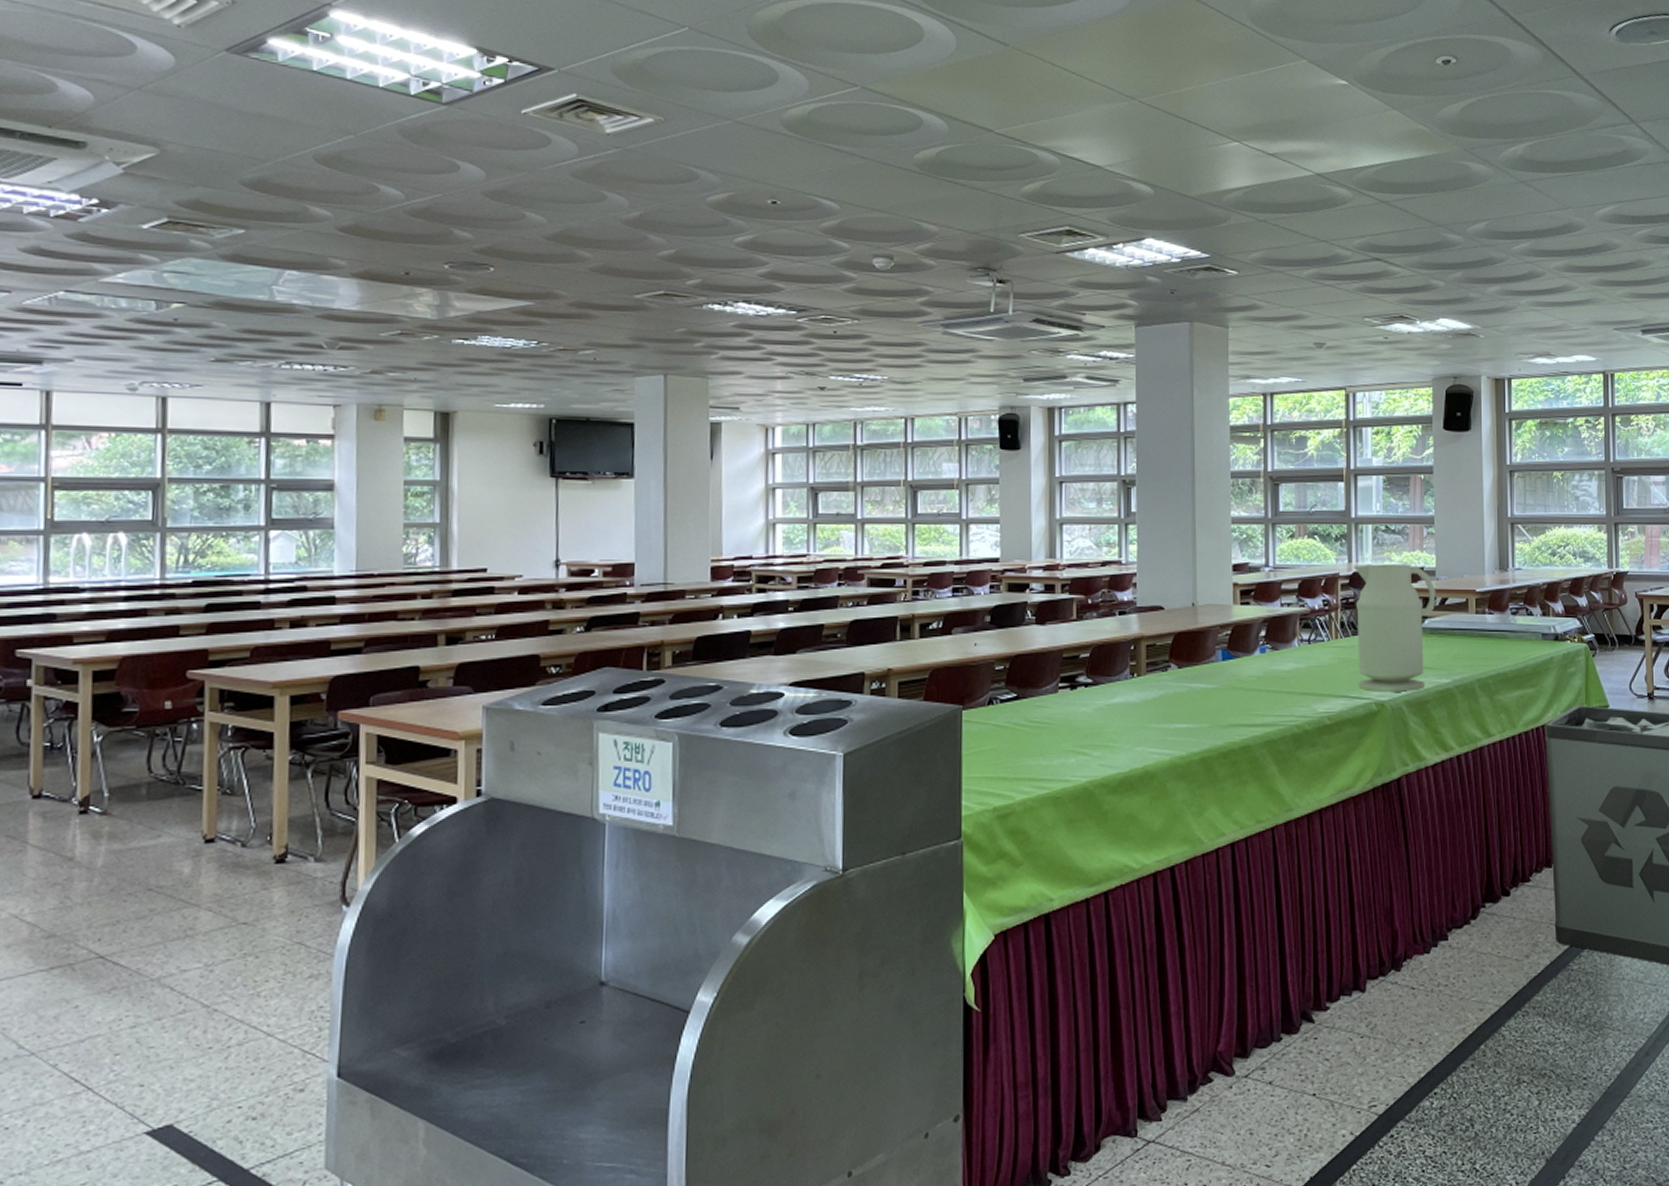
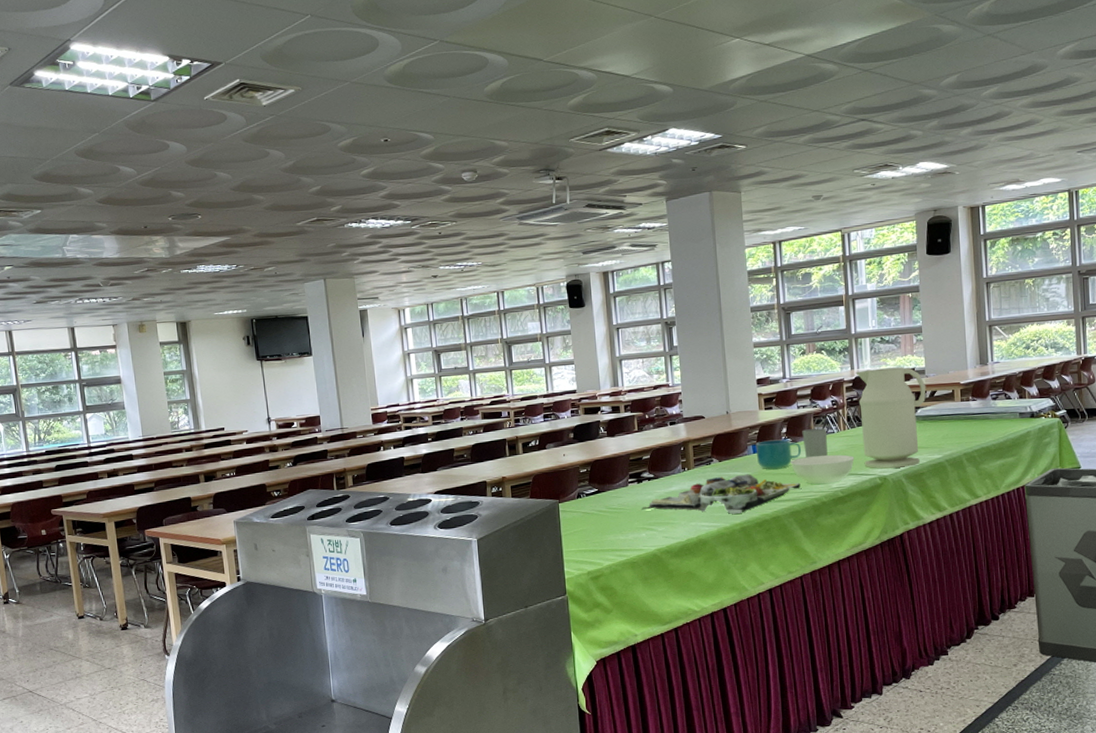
food tray: none [1072,687,1280,740] -> present [641,474,802,515]
cup: none [1226,645,1283,682] -> present [755,439,802,469]
bowl: none [1267,670,1347,707] -> present [790,454,855,485]
cup: none [1285,622,1314,671] -> present [802,419,828,458]

